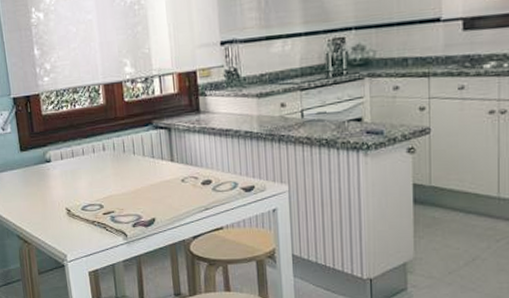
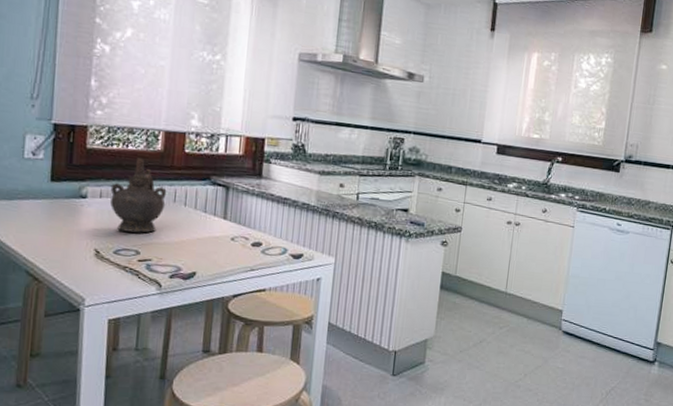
ceremonial vessel: none [68,115,117,188] -> present [110,158,167,233]

